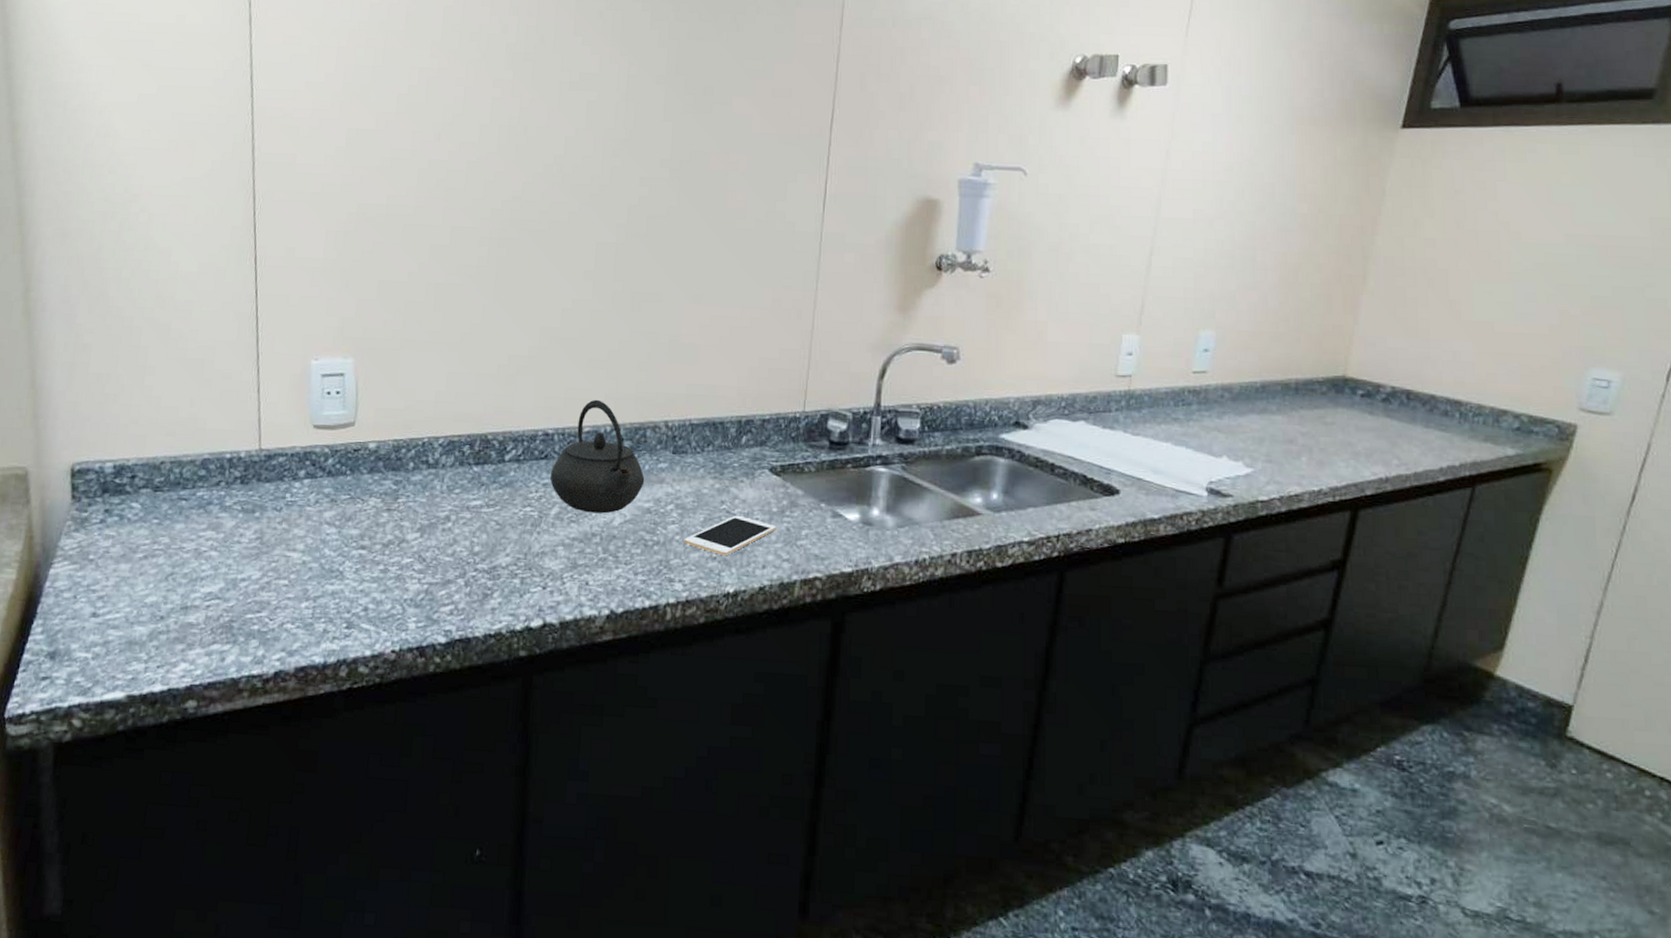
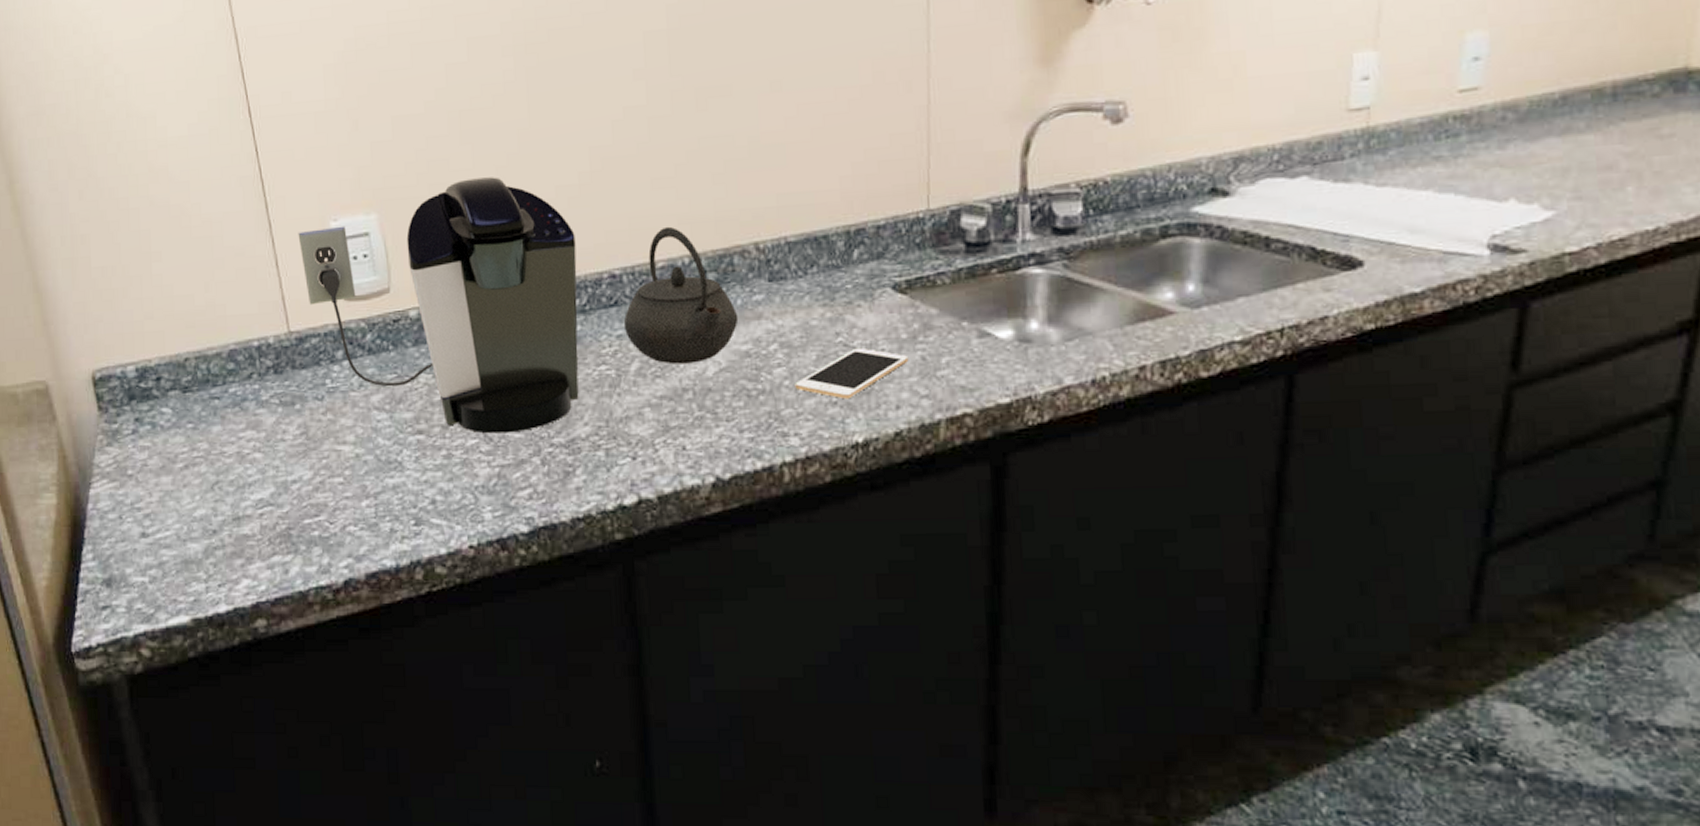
coffee maker: none [281,340,520,556] -> present [298,177,579,434]

